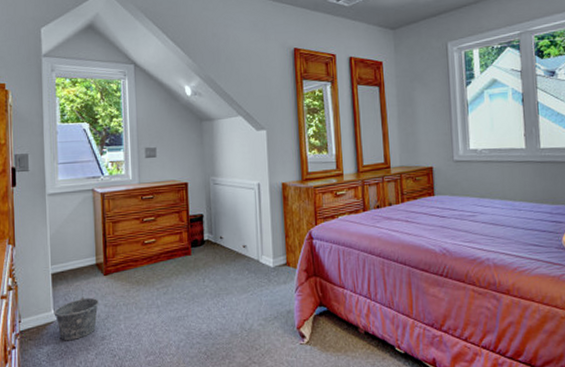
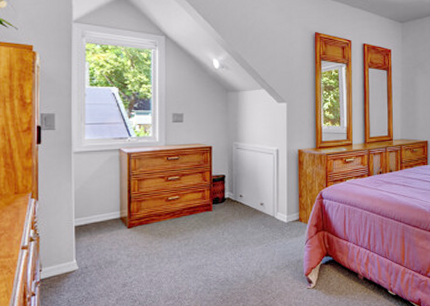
bucket: present [54,286,100,340] -> none [76,238,123,287]

